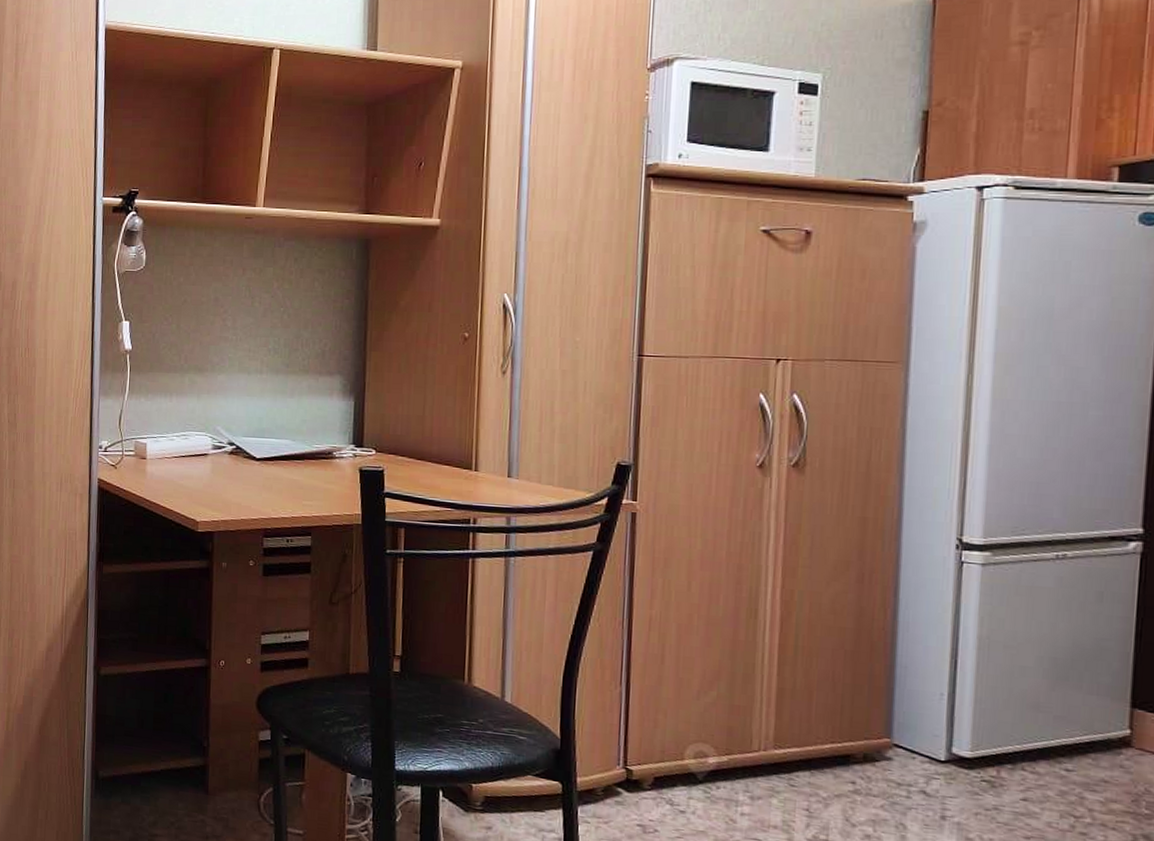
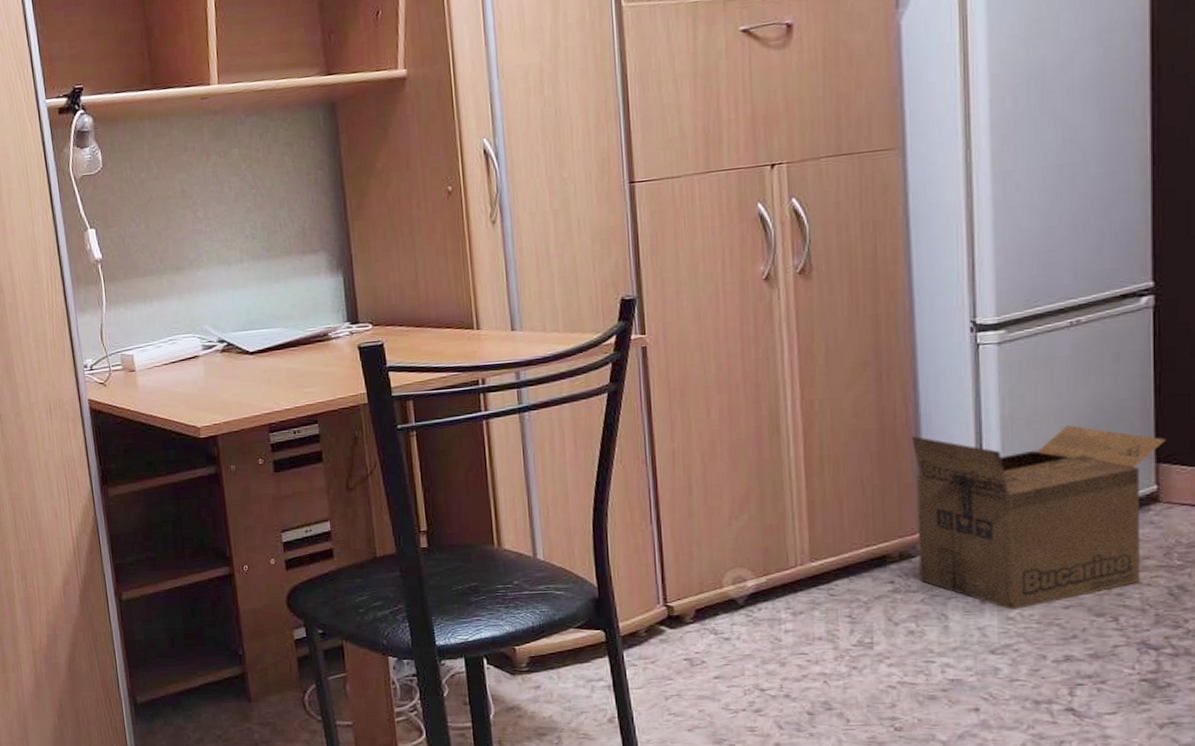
cardboard box: none [881,641,1143,832] -> present [911,425,1166,611]

